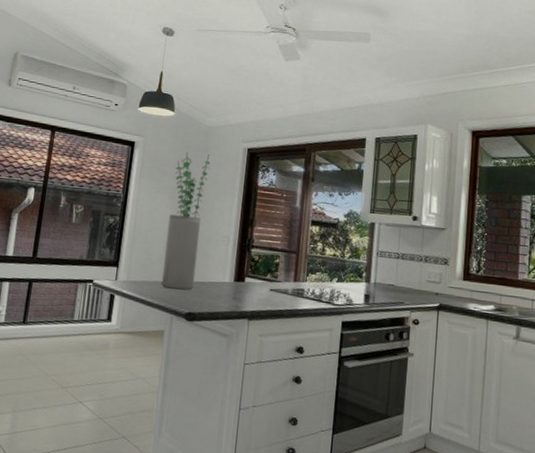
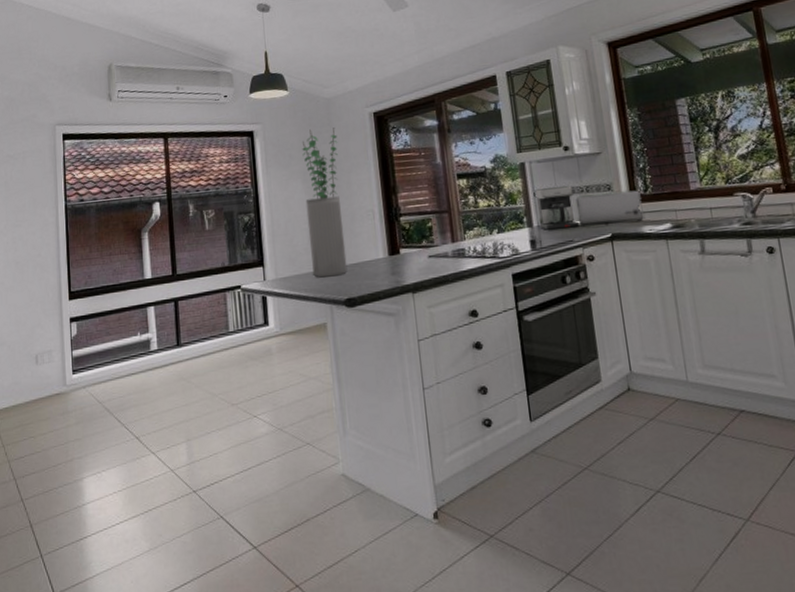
coffee maker: none [376,250,413,293] -> present [535,186,579,231]
toaster: none [412,264,474,299] -> present [576,190,644,228]

